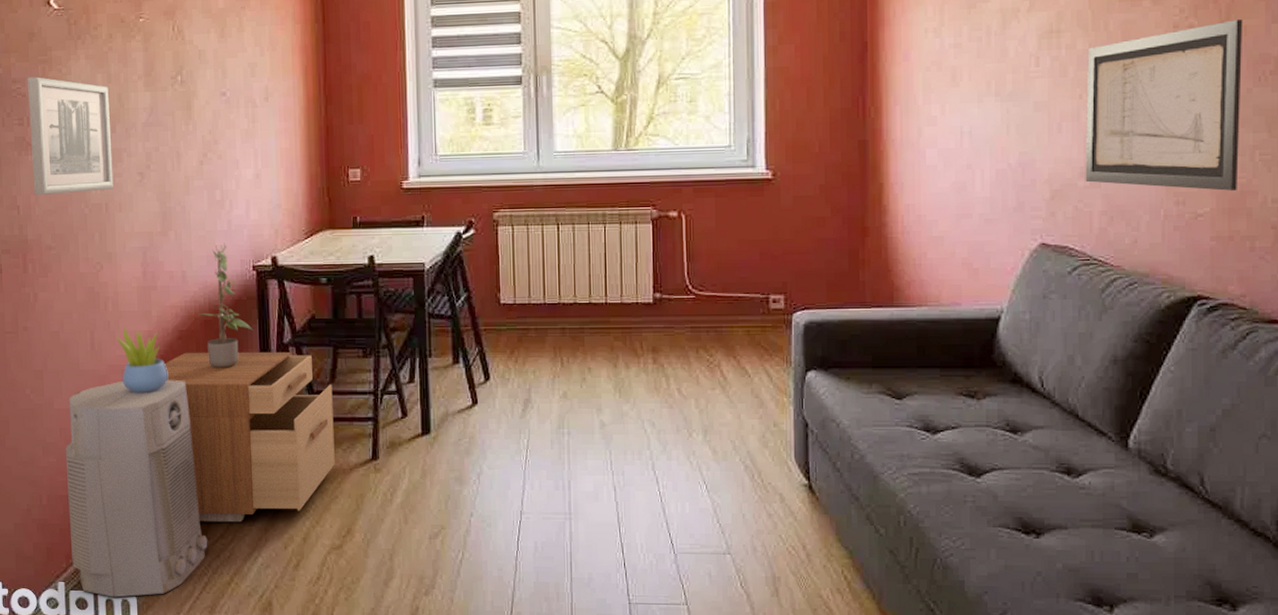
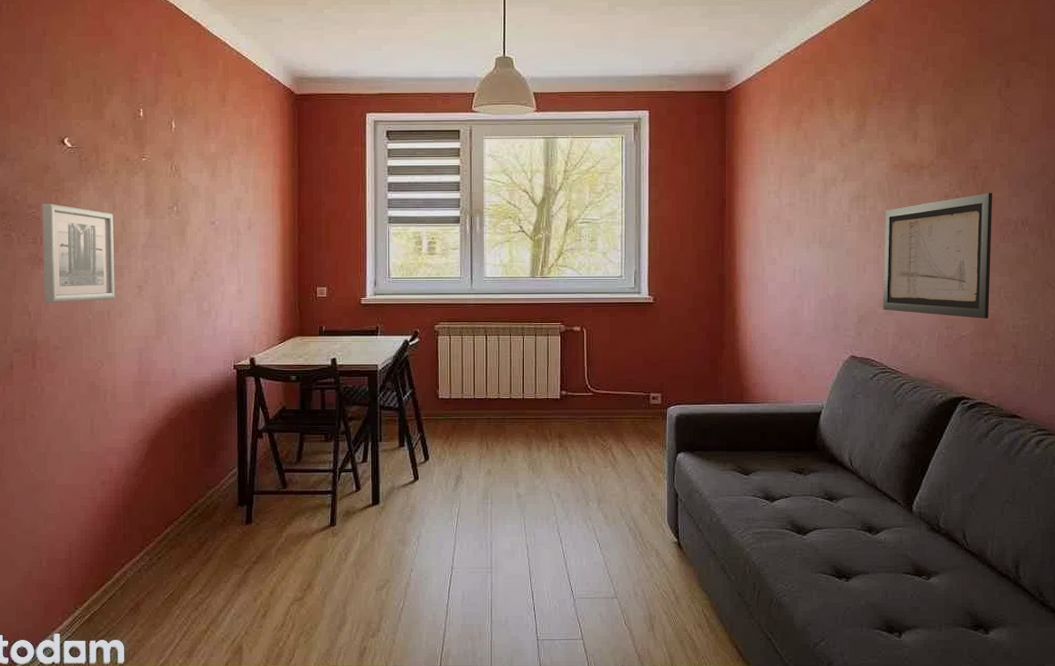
air purifier: present [65,380,208,598] -> none [64,460,188,646]
succulent plant: present [115,325,169,393] -> none [112,414,158,471]
filing cabinet: present [164,351,335,523] -> none [155,436,299,580]
potted plant: present [199,242,253,368] -> none [186,345,232,450]

